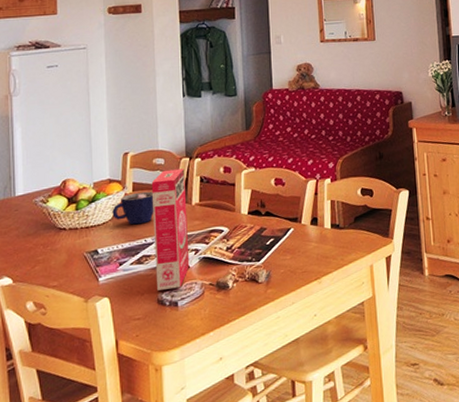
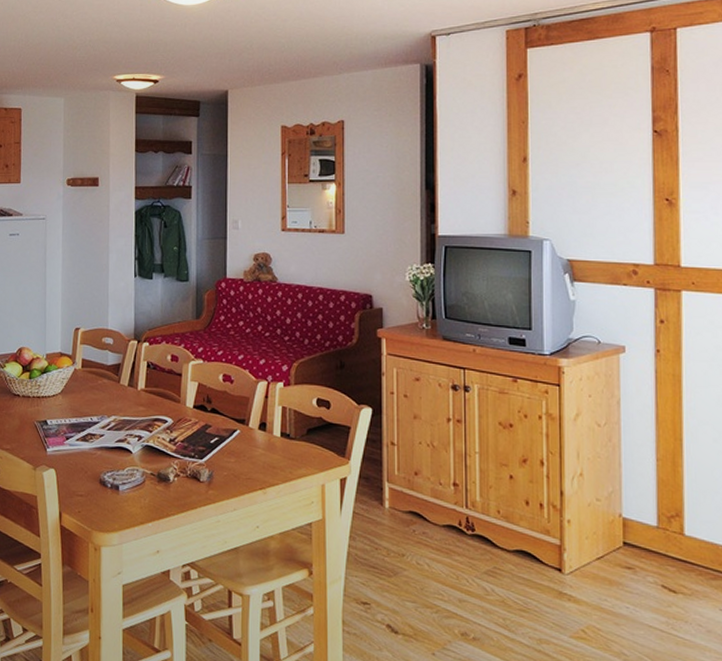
cup: present [112,191,154,225] -> none [62,369,101,402]
cereal box: present [151,168,190,291] -> none [99,350,133,472]

